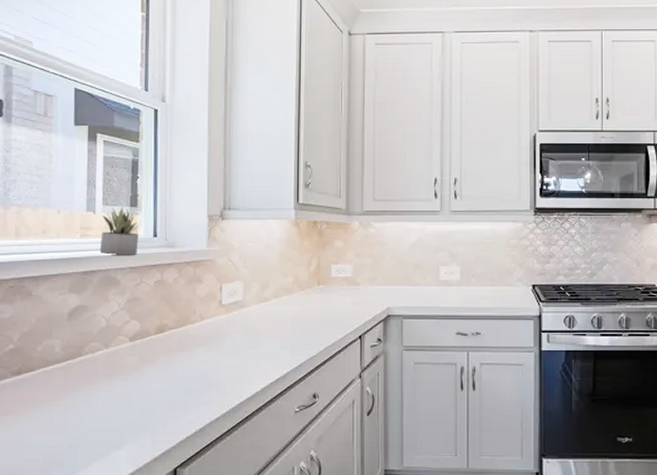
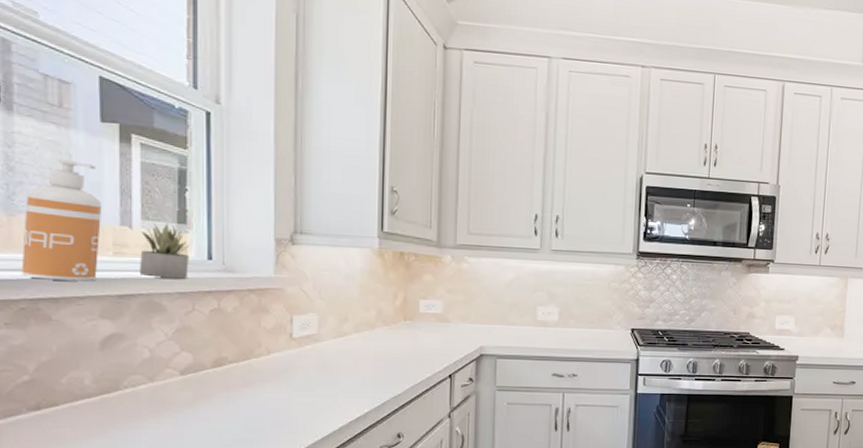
soap dispenser: none [12,159,74,261] -> present [21,159,102,281]

